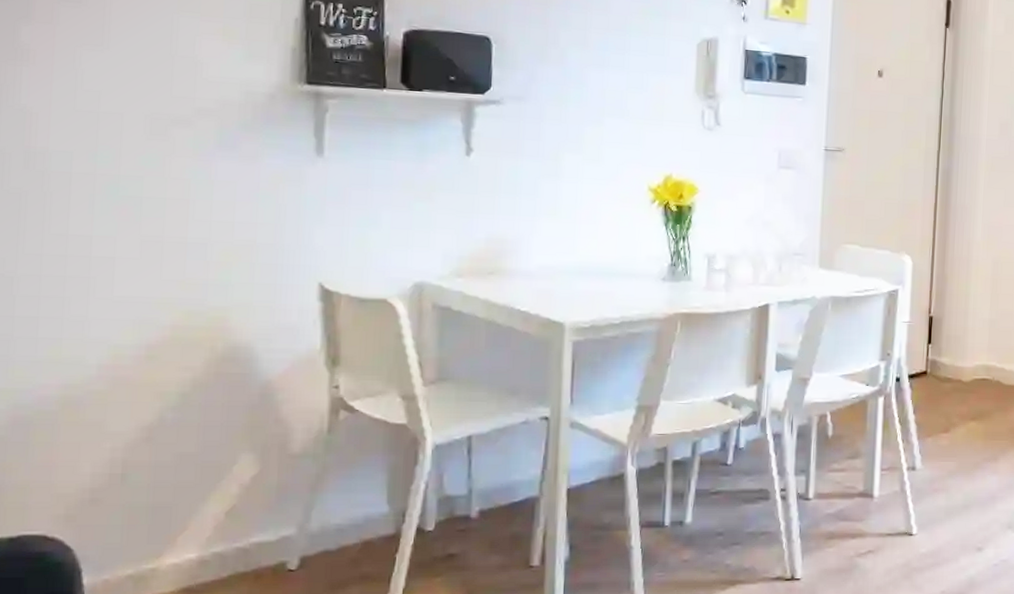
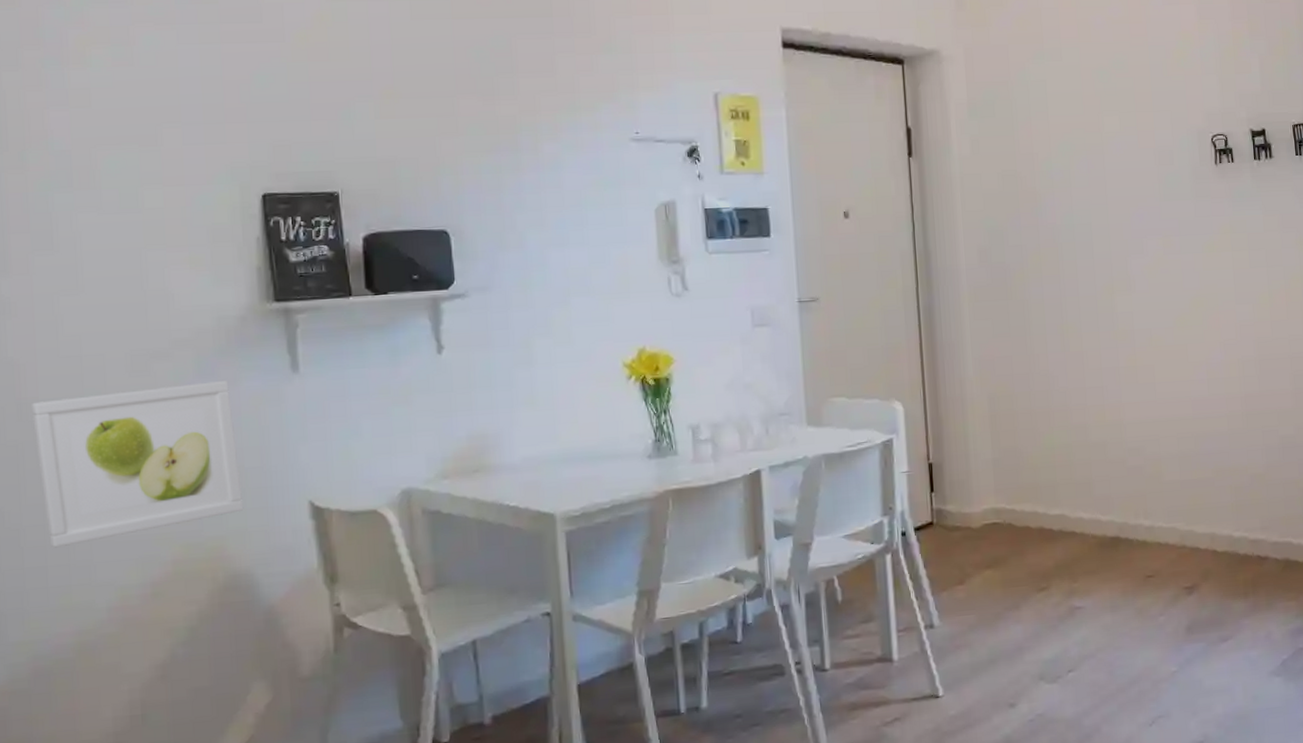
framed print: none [40,152,252,300] -> present [32,381,244,548]

